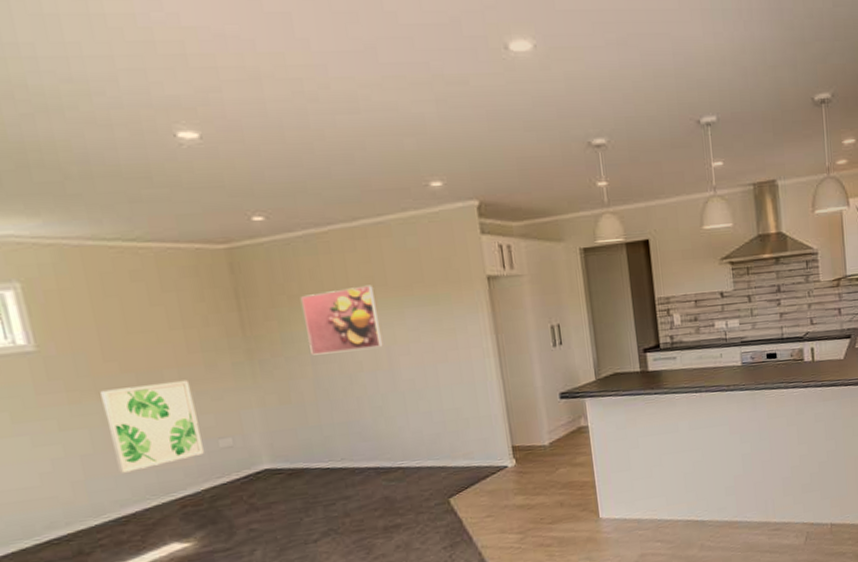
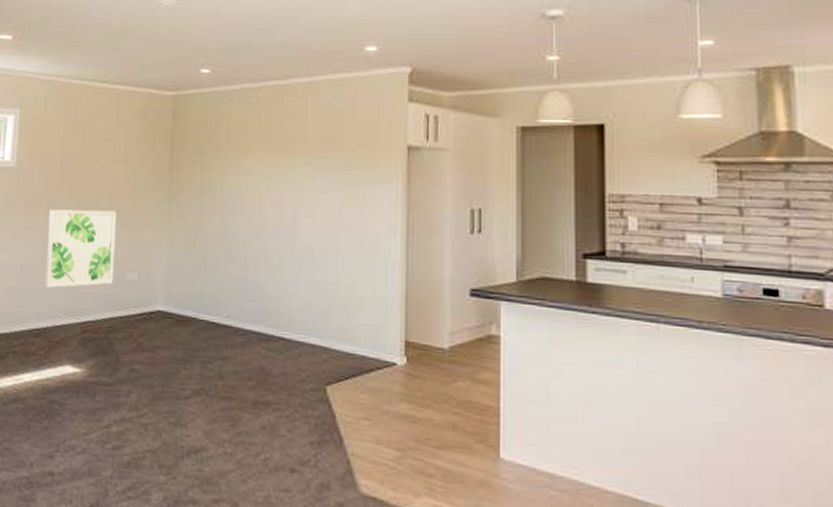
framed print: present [300,285,383,355] -> none [223,142,292,206]

